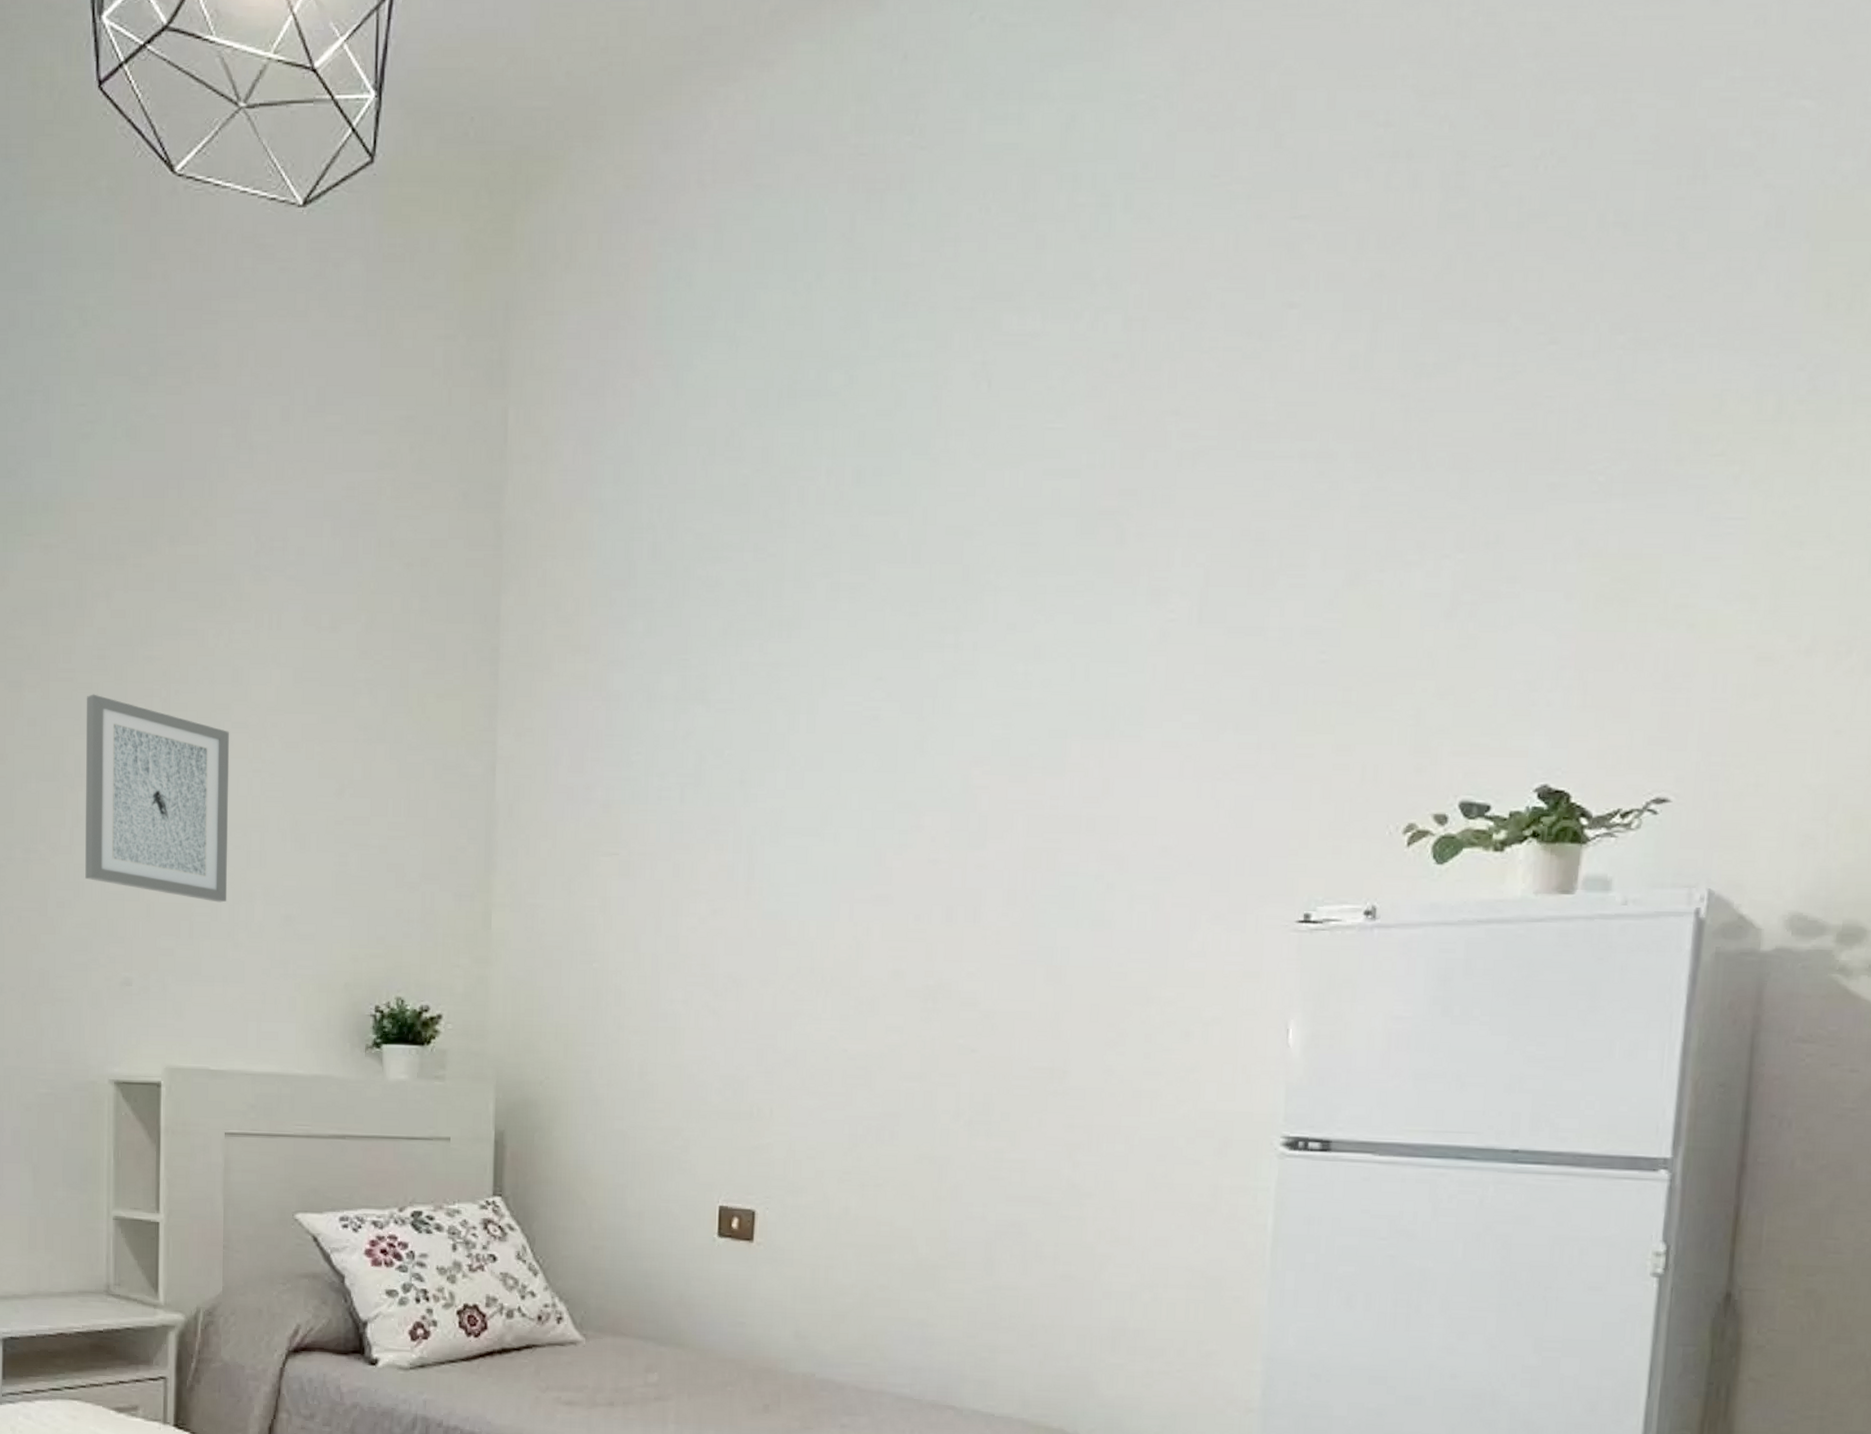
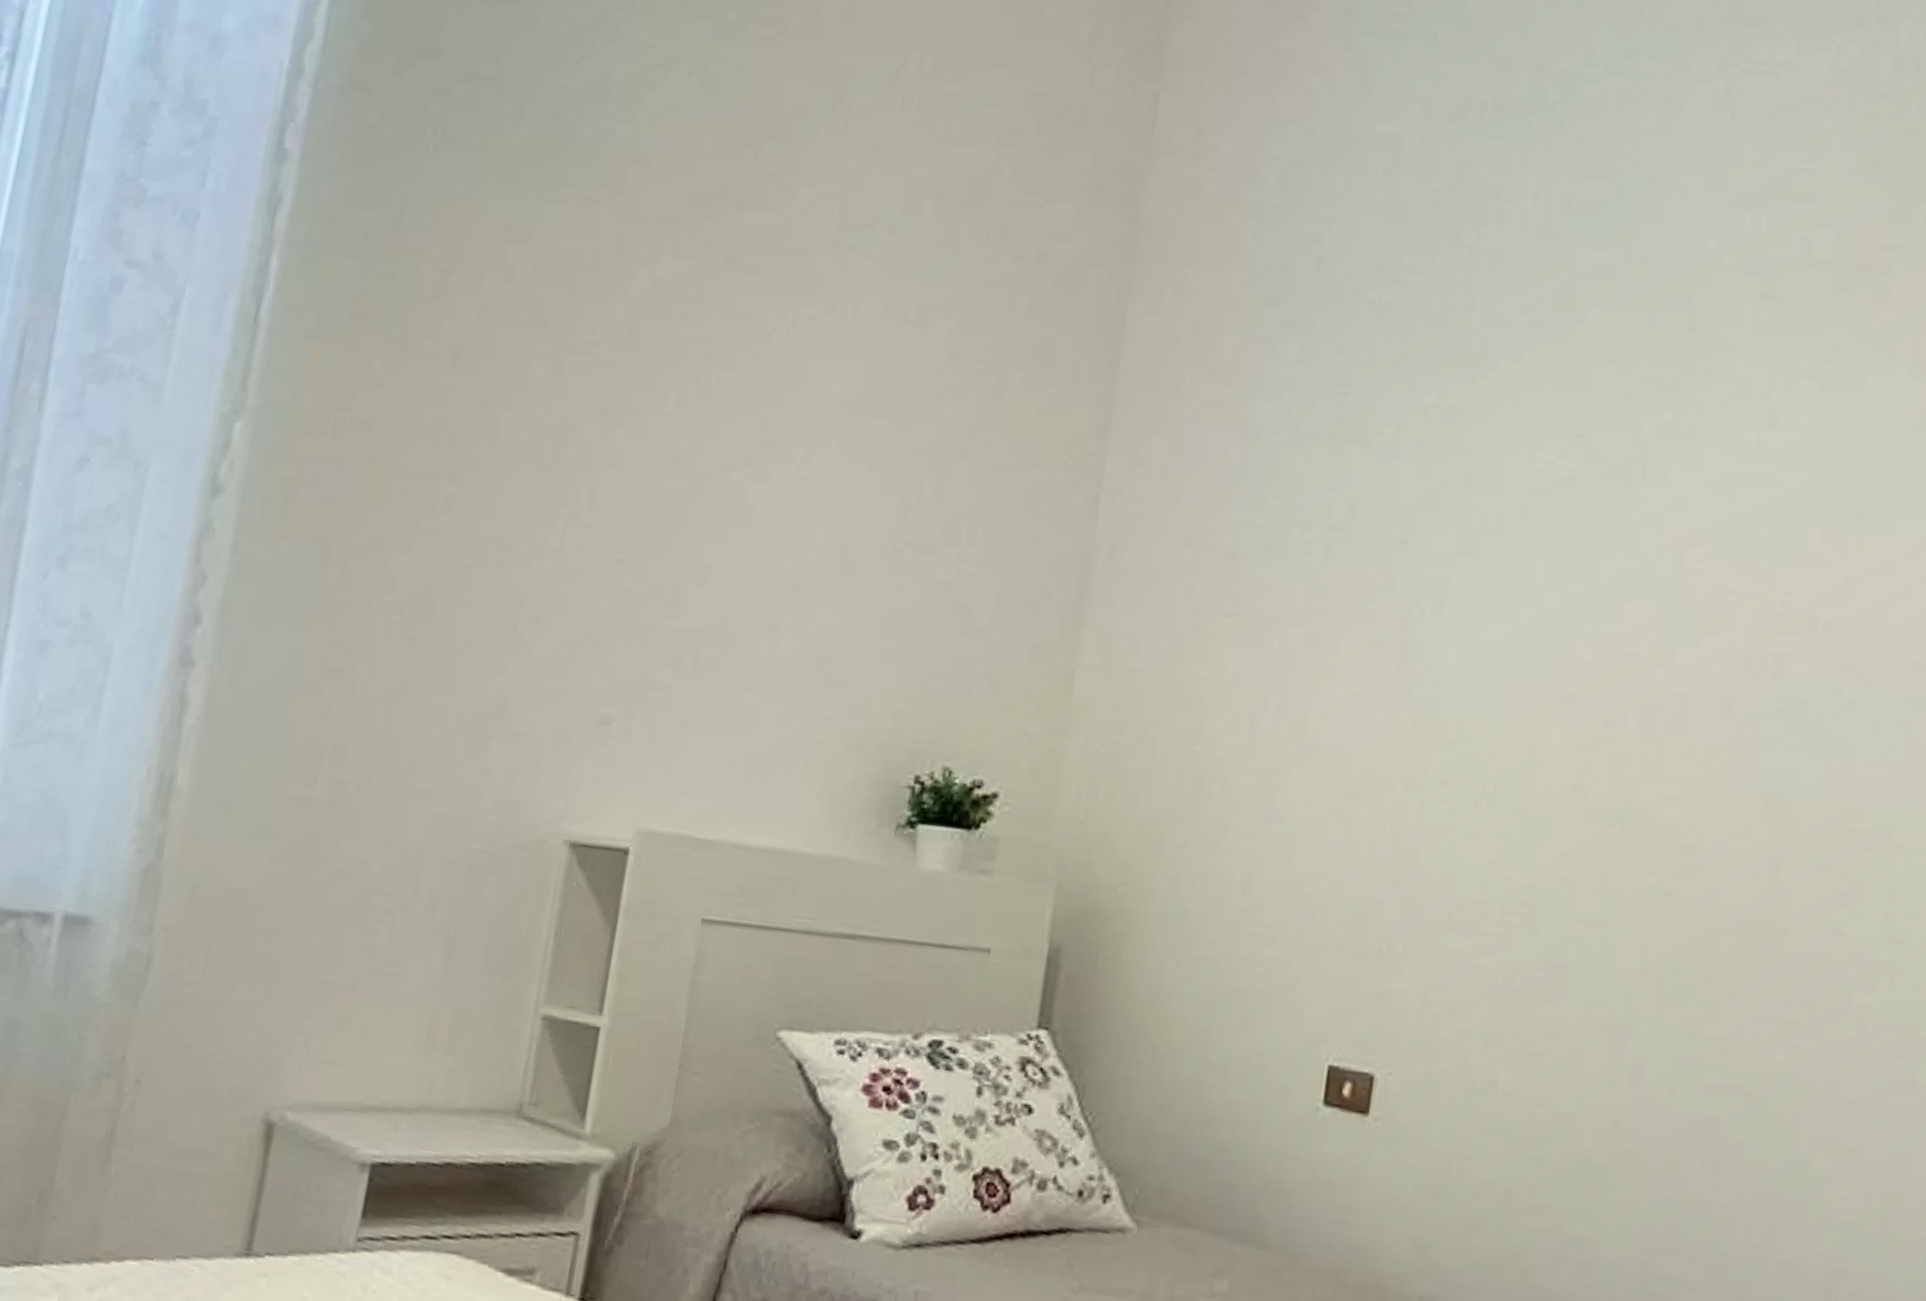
wall art: present [85,694,230,903] -> none [572,373,778,633]

